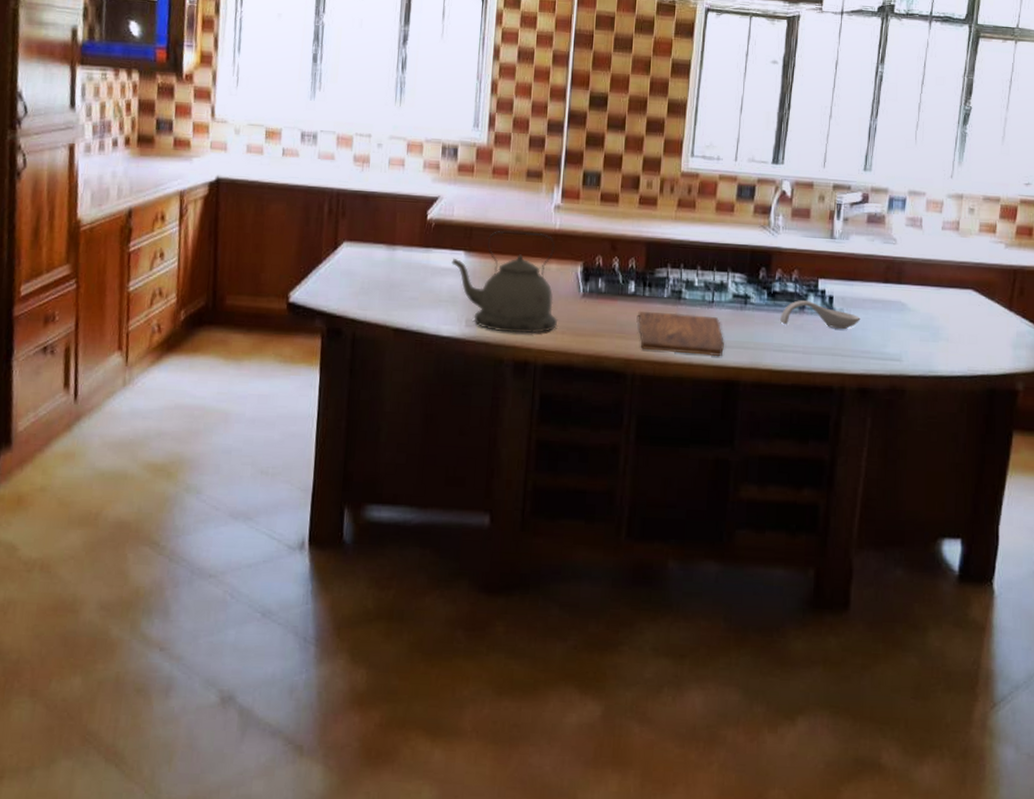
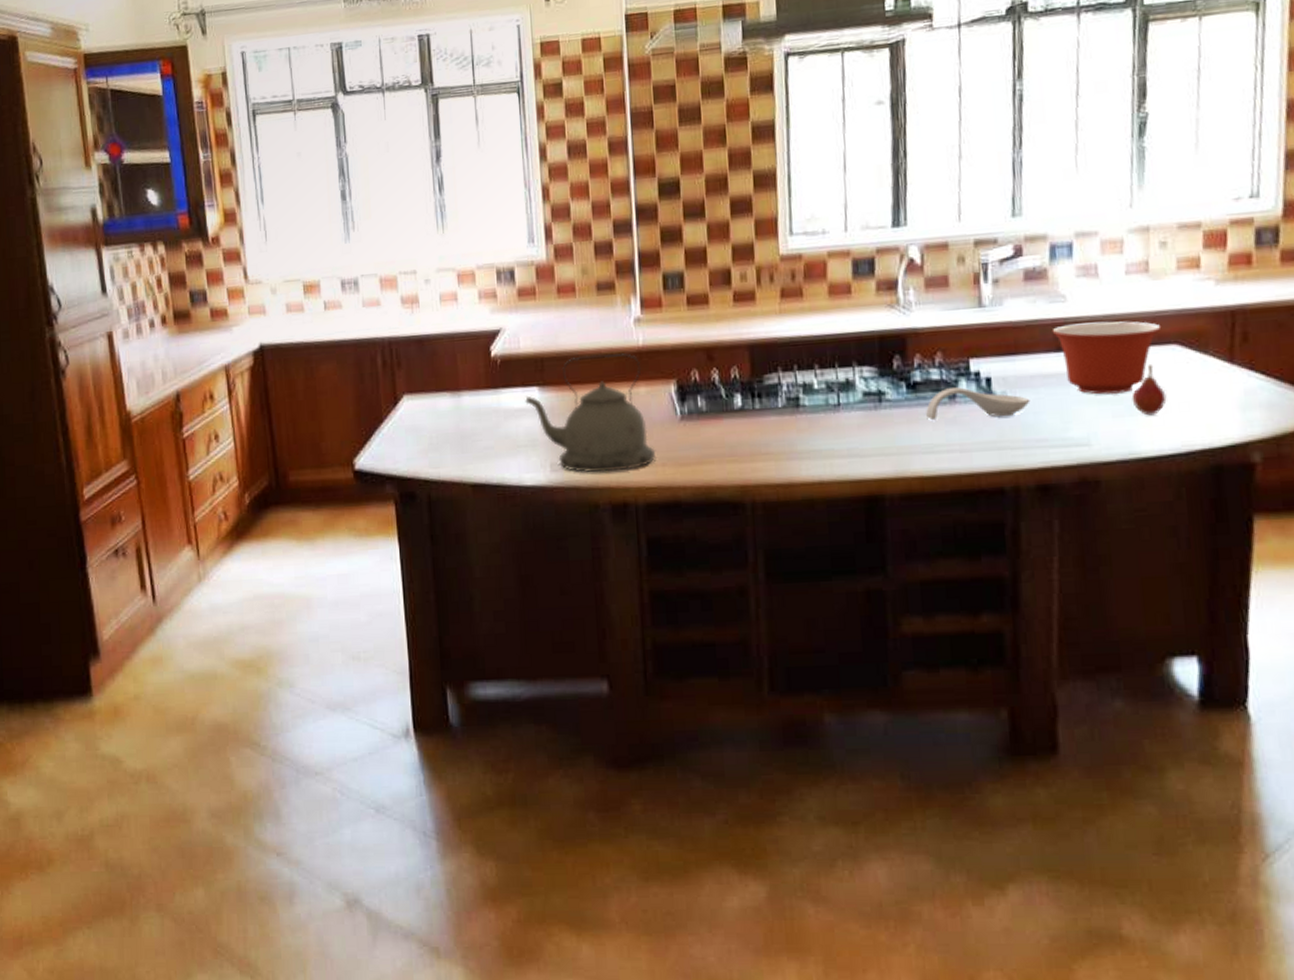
cutting board: present [638,310,724,357] -> none [749,422,860,473]
mixing bowl: none [883,262,963,323] -> present [1052,321,1162,395]
fruit: none [936,303,961,343] -> present [1131,365,1167,416]

